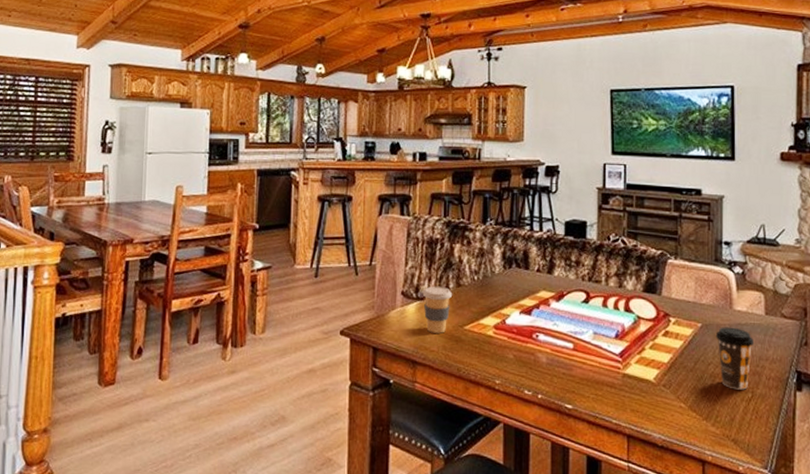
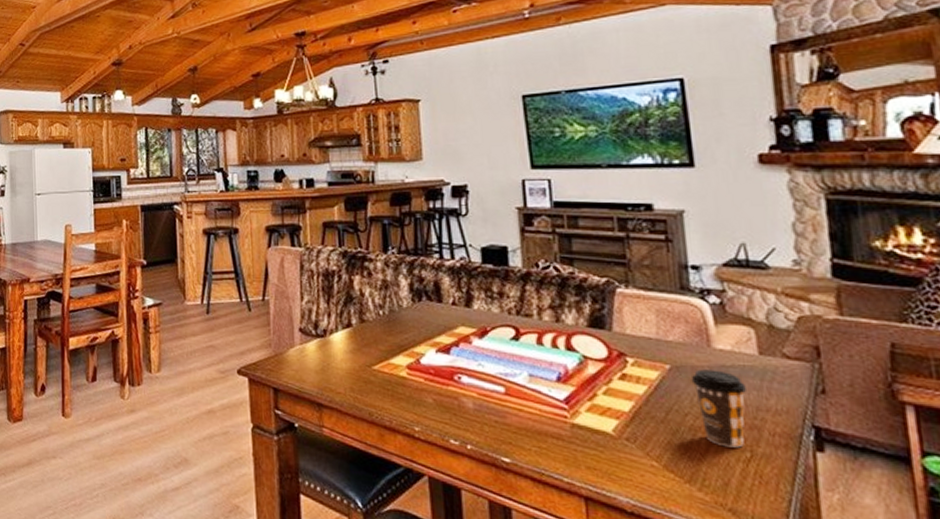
coffee cup: present [422,286,453,333] -> none [322,322,357,374]

